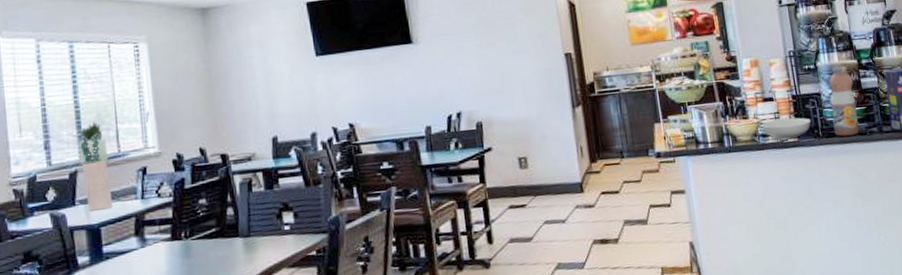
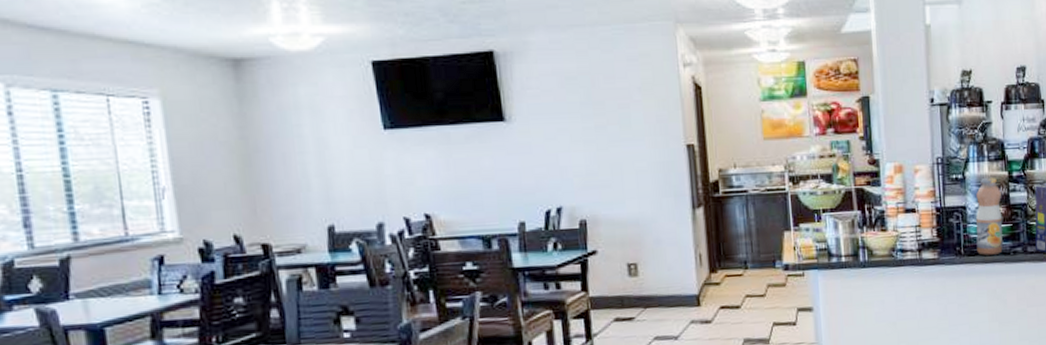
planter: present [77,121,111,167] -> none [68,194,116,251]
vase: present [80,127,113,213] -> none [72,203,121,309]
bowl: present [761,117,811,141] -> none [900,232,954,258]

